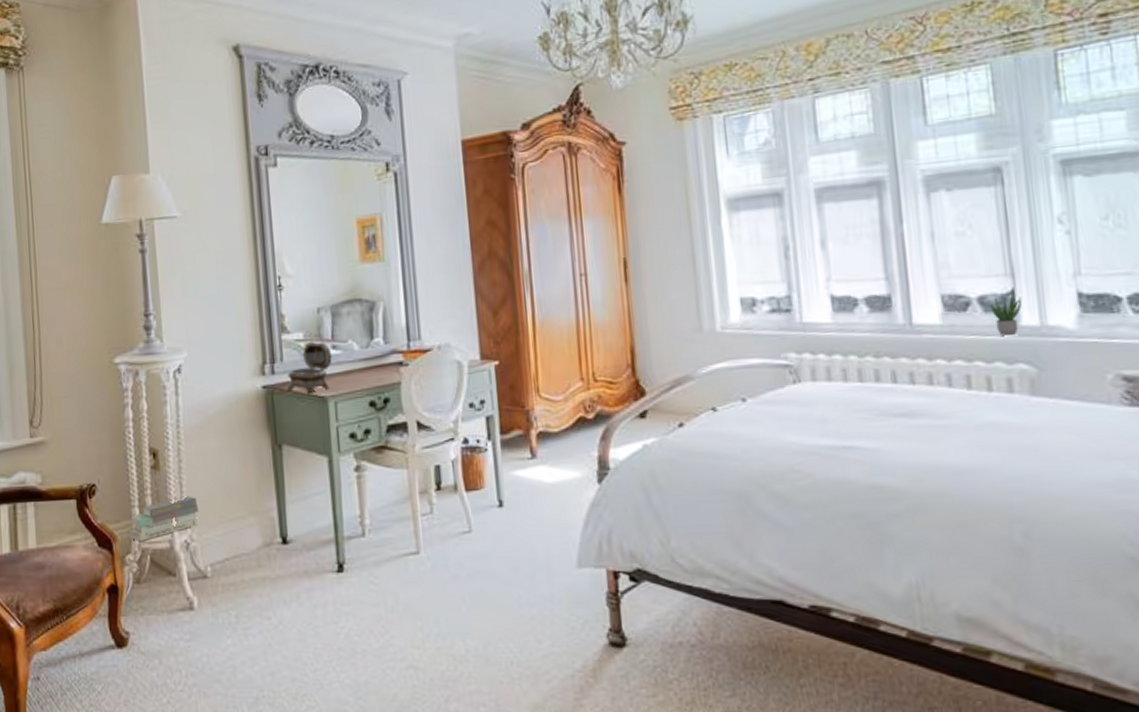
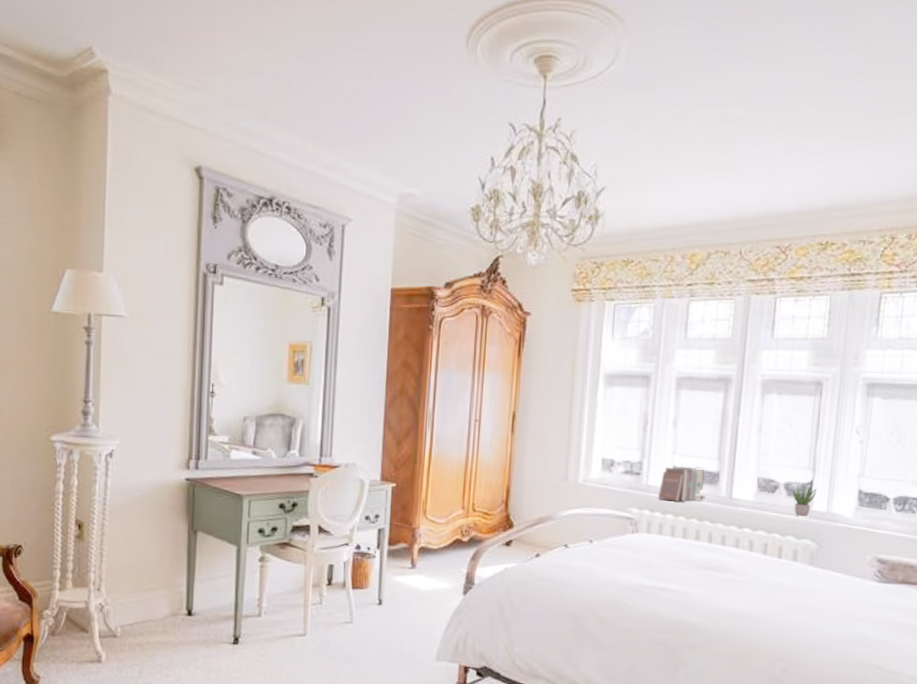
books: present [129,496,199,542] -> none [49,565,115,600]
jewelry box: present [287,341,332,393] -> none [208,445,252,490]
books: none [817,291,879,339] -> present [658,465,707,502]

